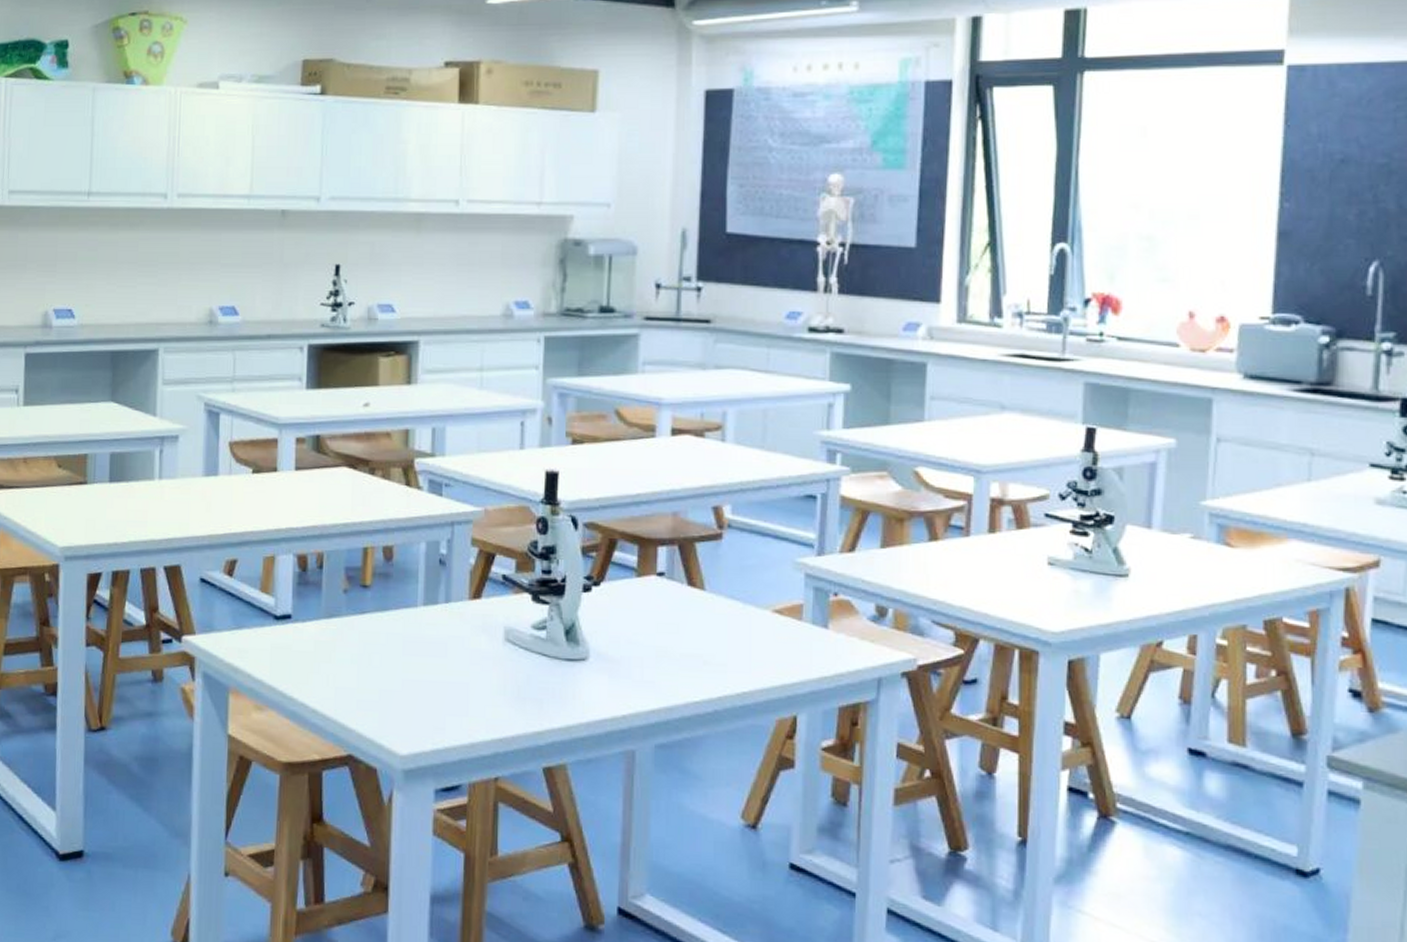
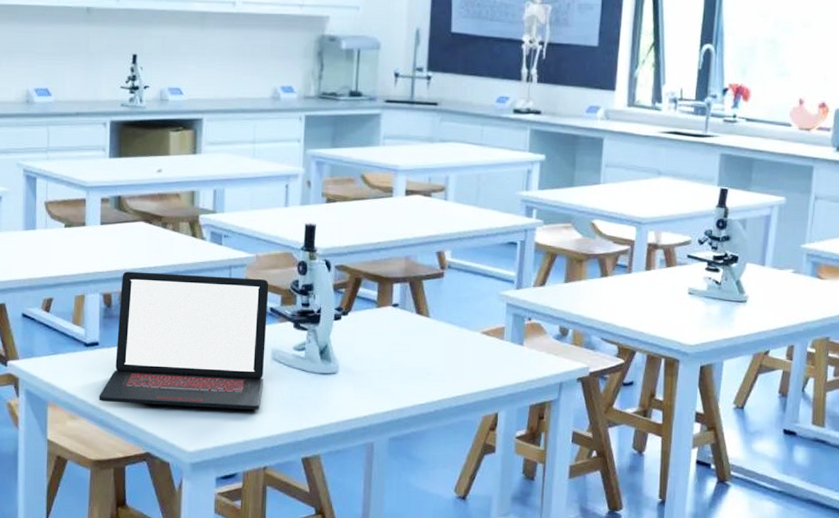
laptop: none [291,528,501,704] -> present [99,271,269,410]

